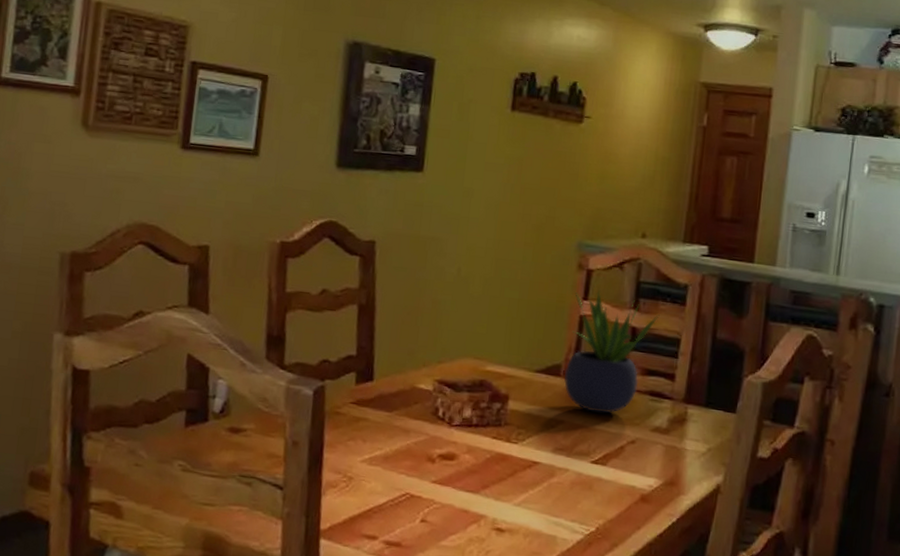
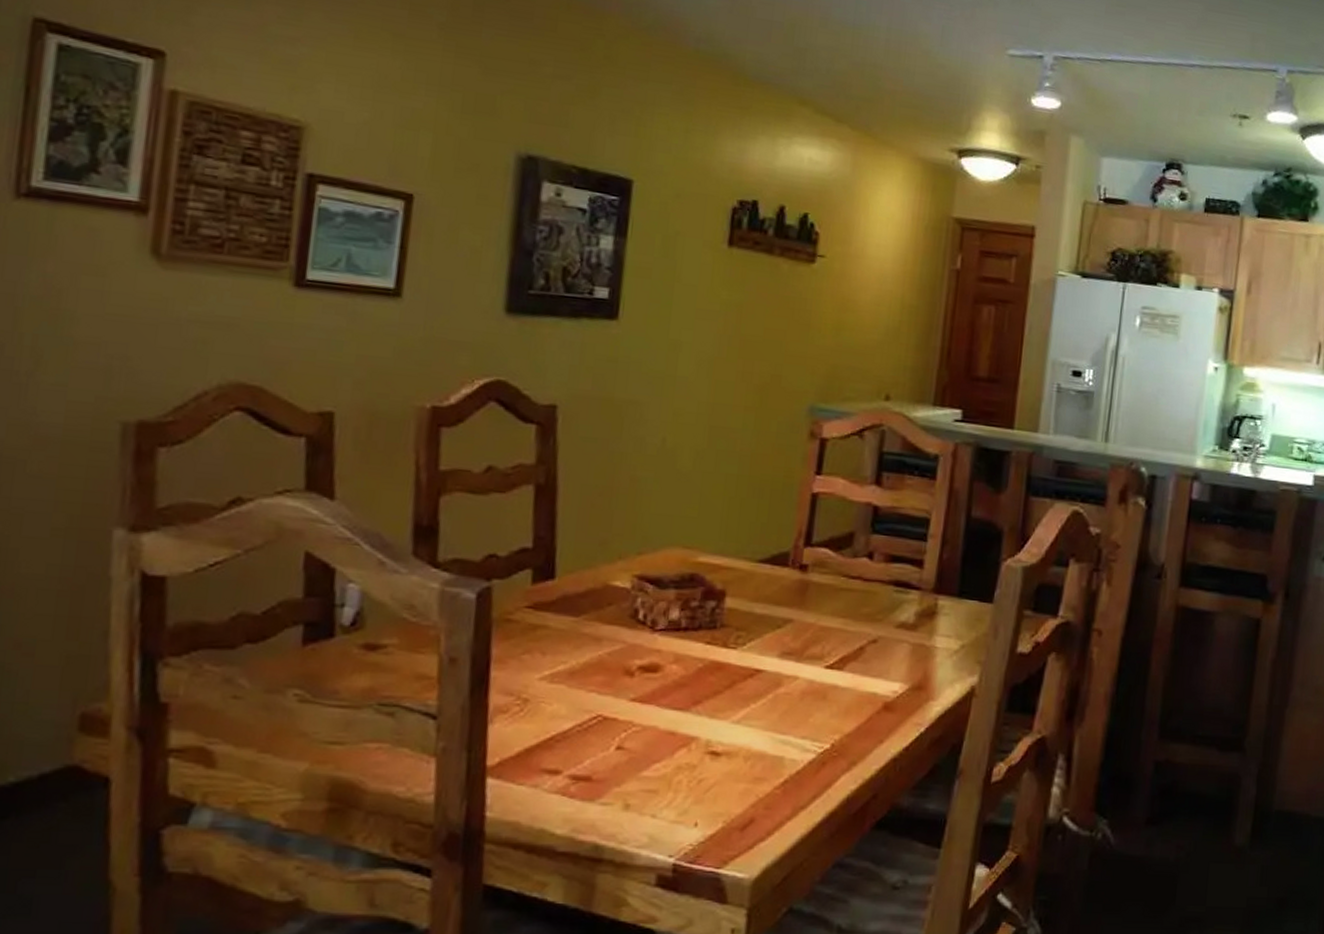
potted plant: present [564,289,660,414] -> none [793,461,906,609]

